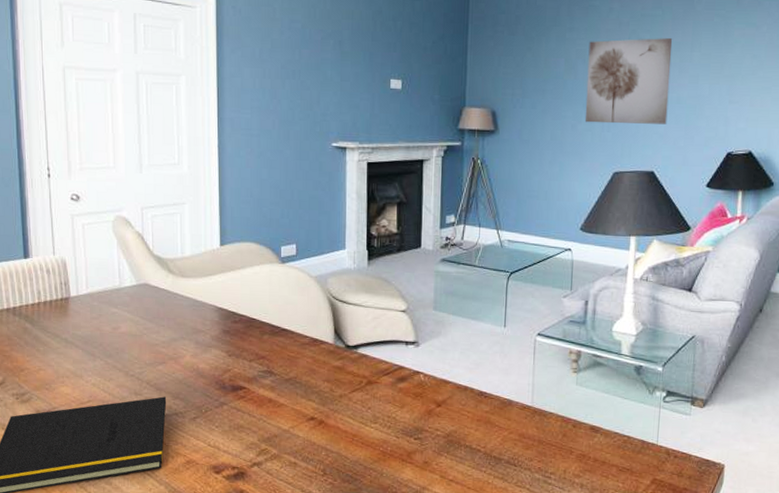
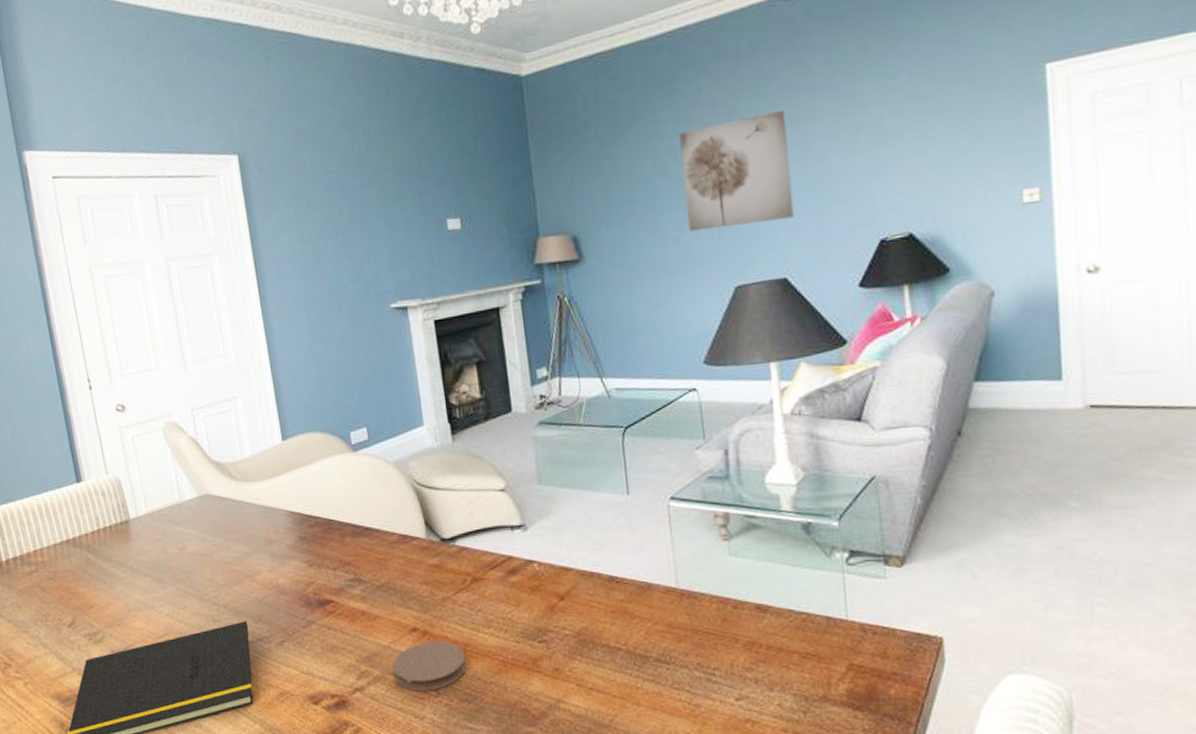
coaster: none [289,429,352,471] -> present [392,641,467,691]

